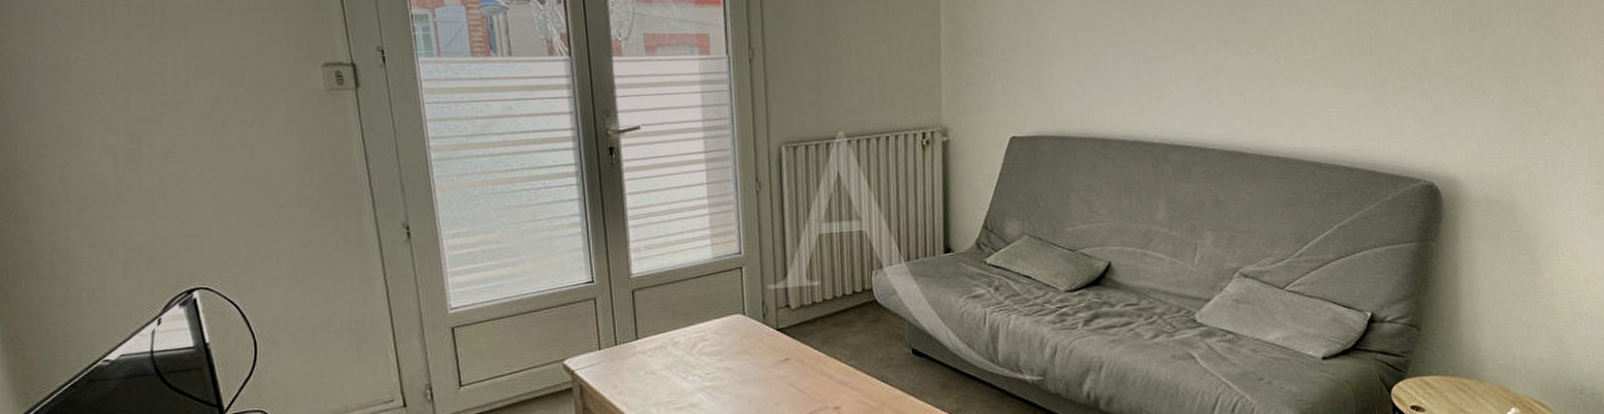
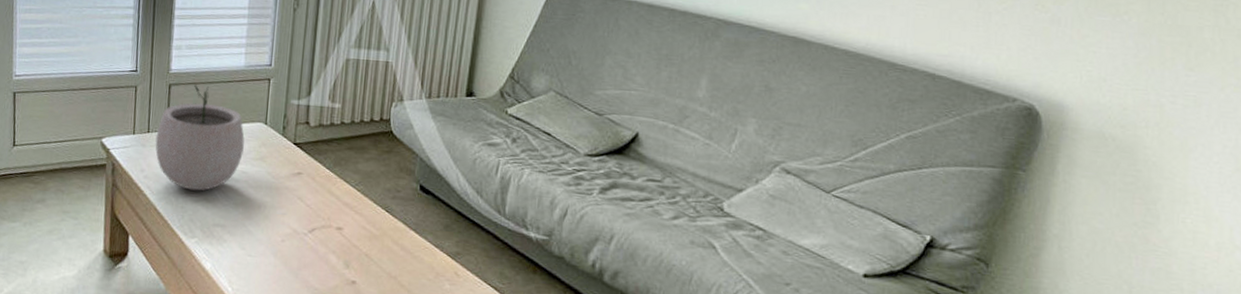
plant pot: none [625,286,724,398] -> present [155,84,245,191]

